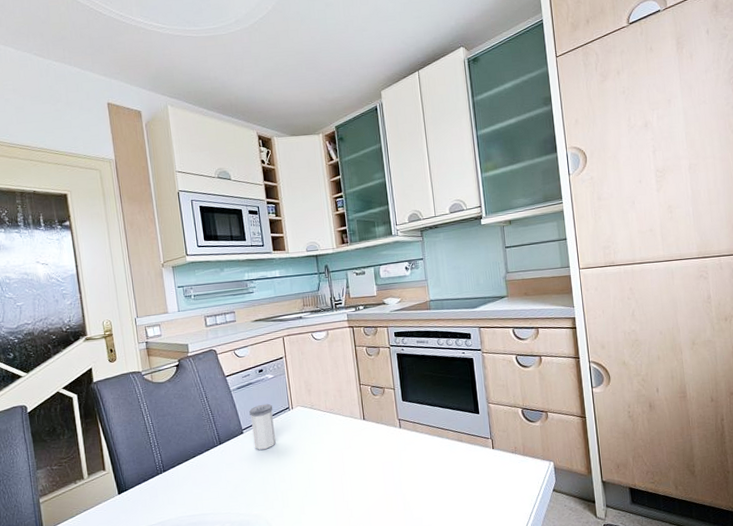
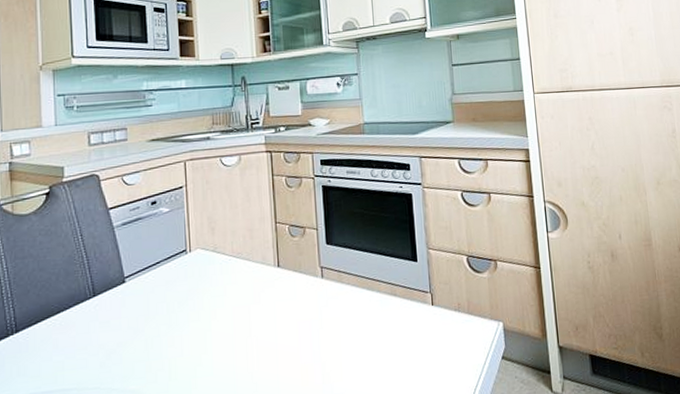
salt shaker: present [249,403,276,450] -> none [135,244,166,304]

